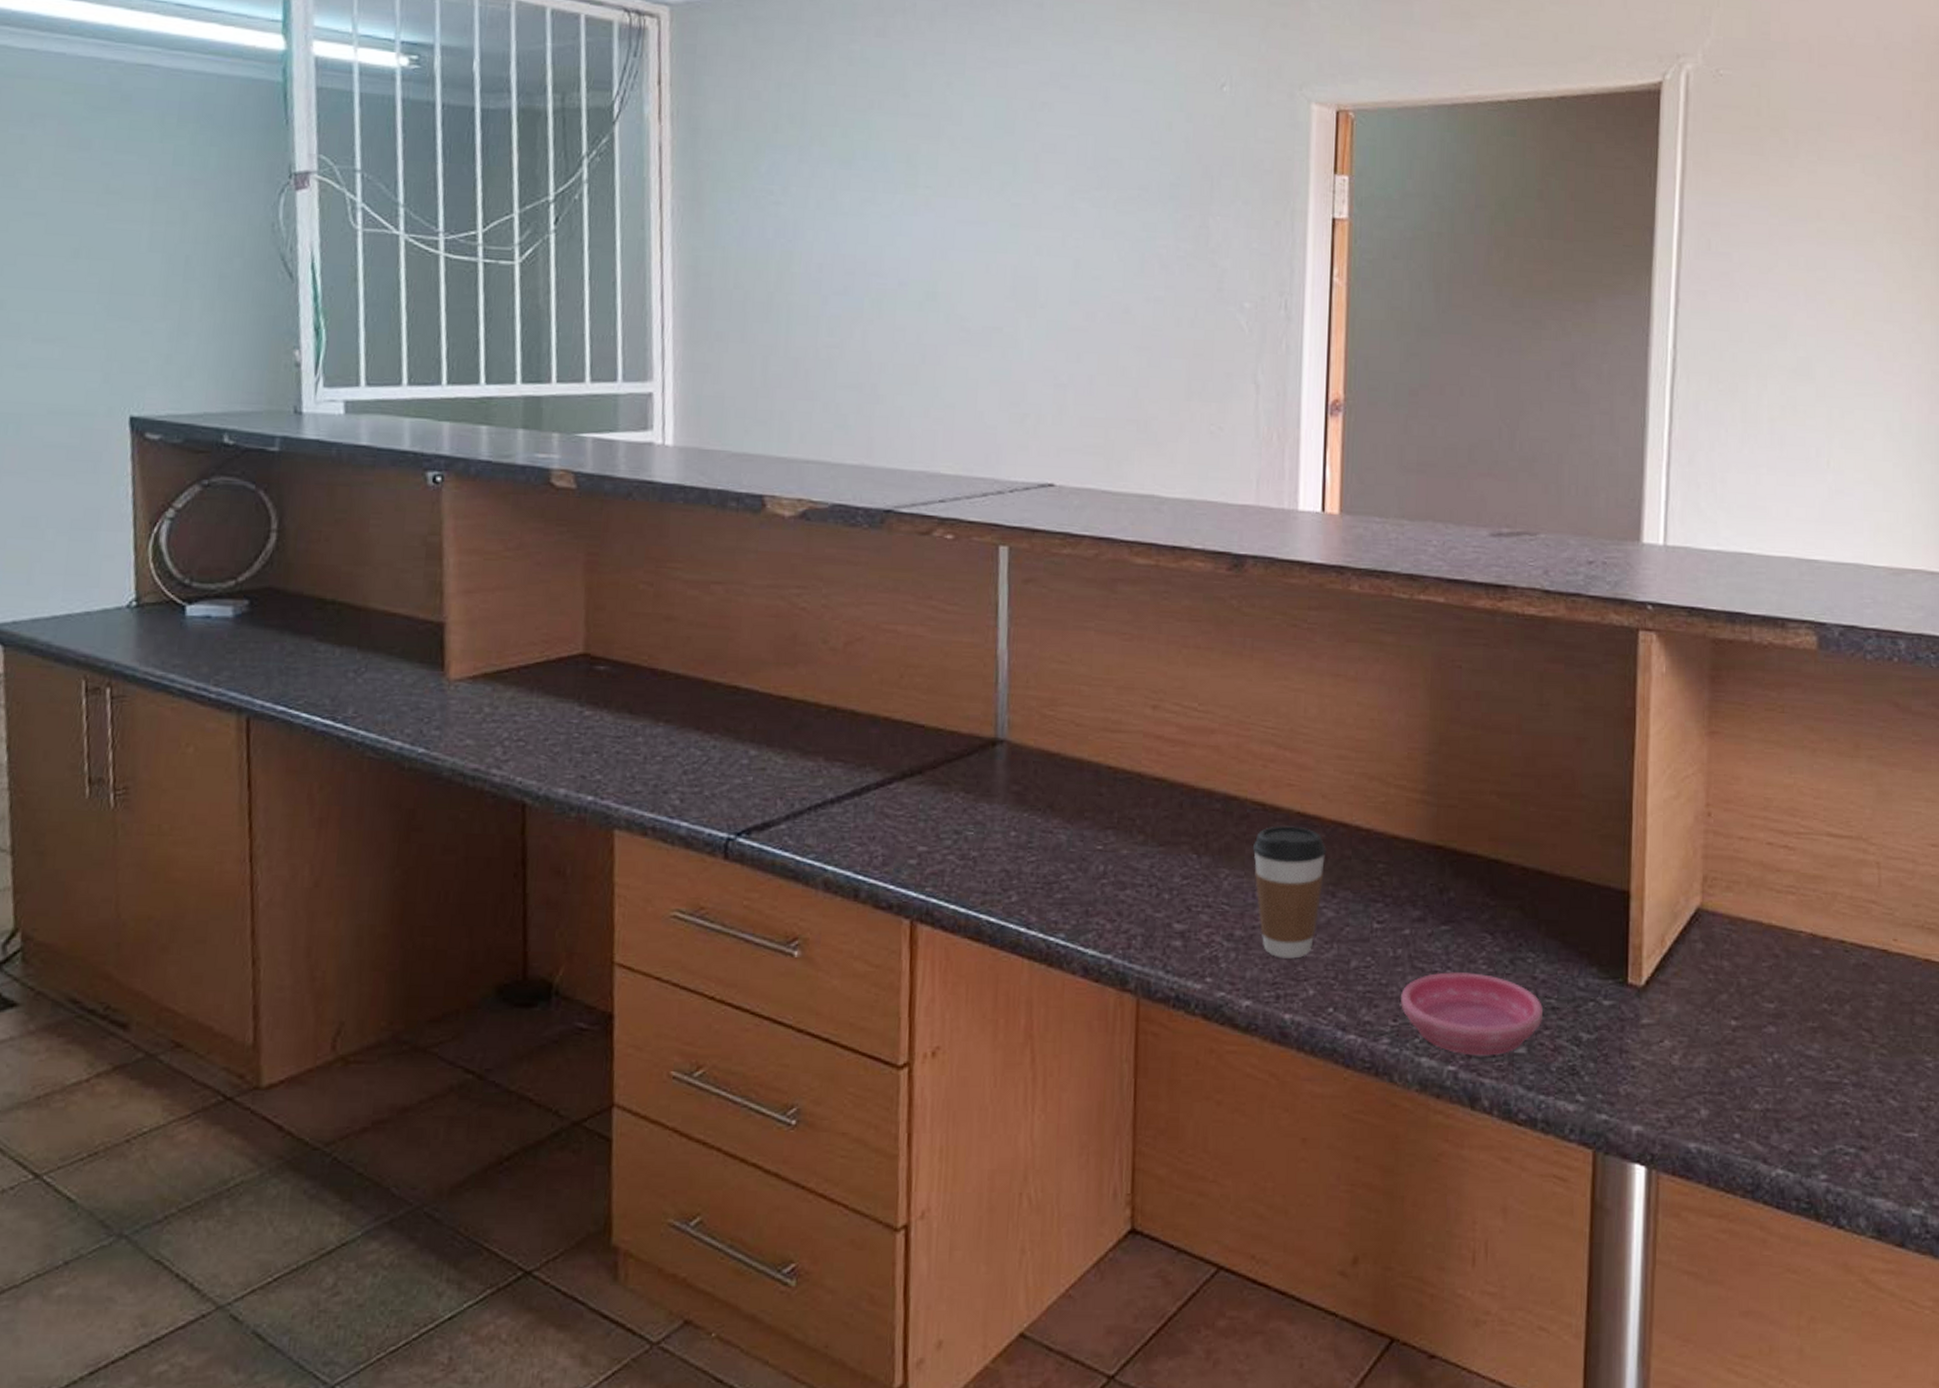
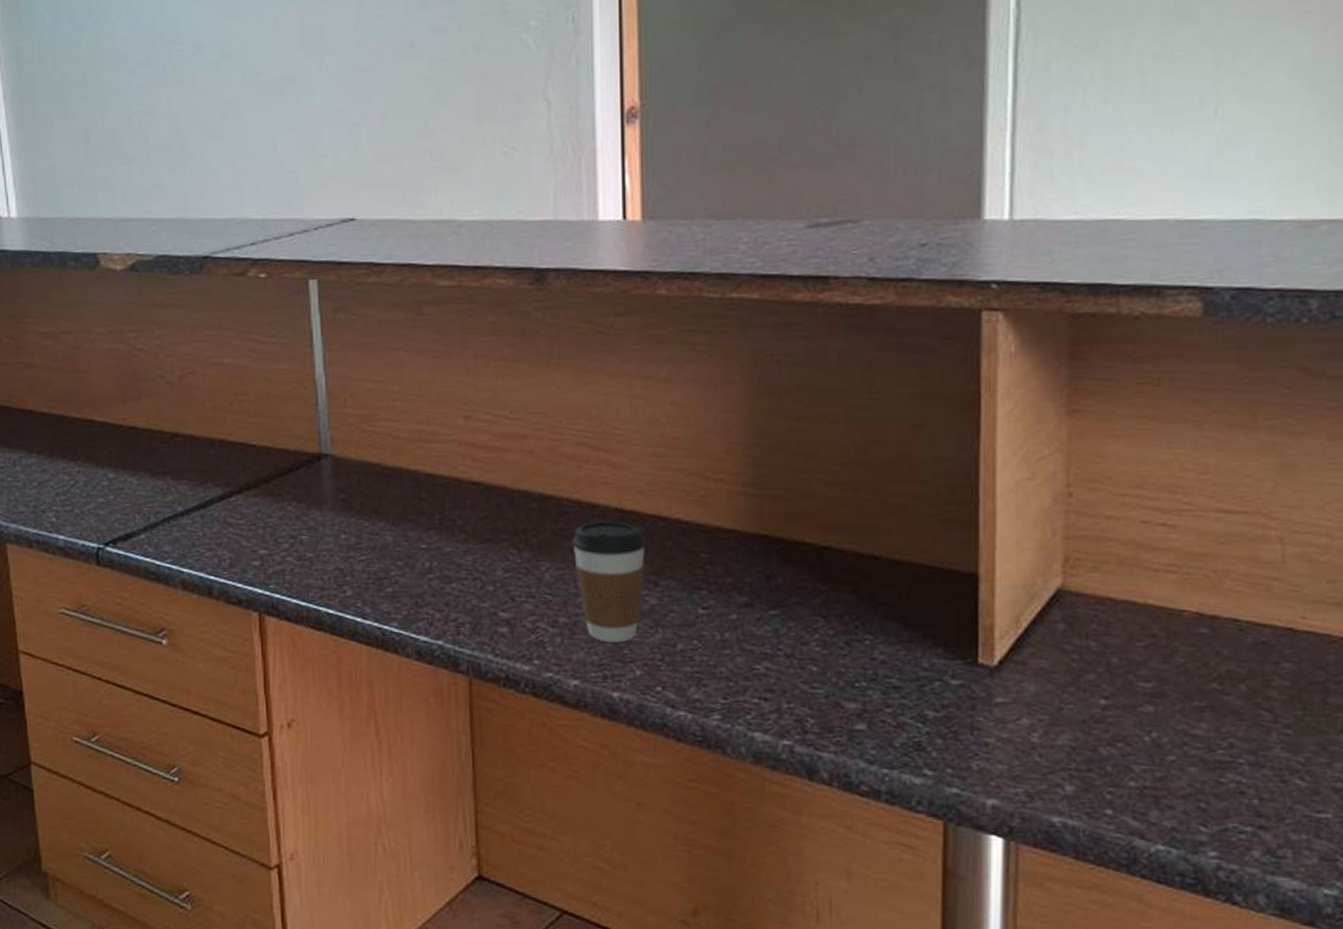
saucer: present [1401,972,1544,1056] -> none [731,654,884,732]

